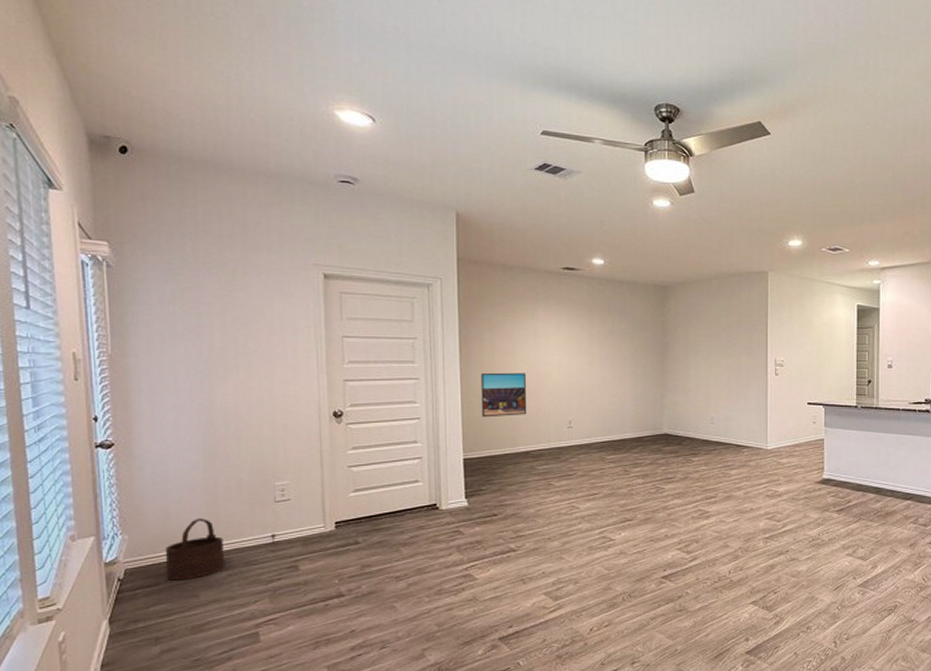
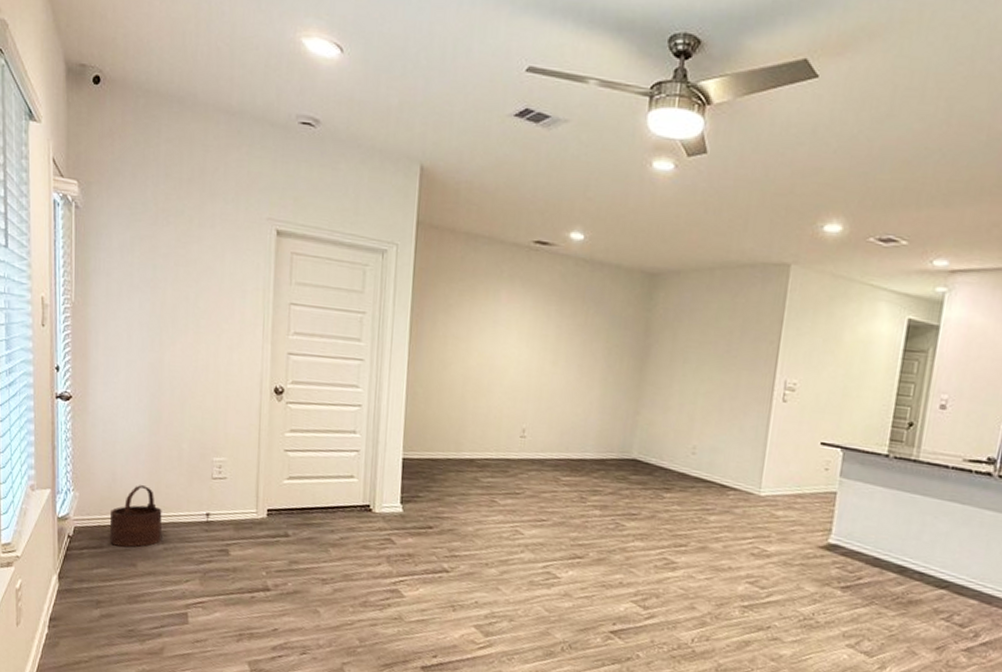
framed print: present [481,372,527,418] -> none [426,361,480,416]

